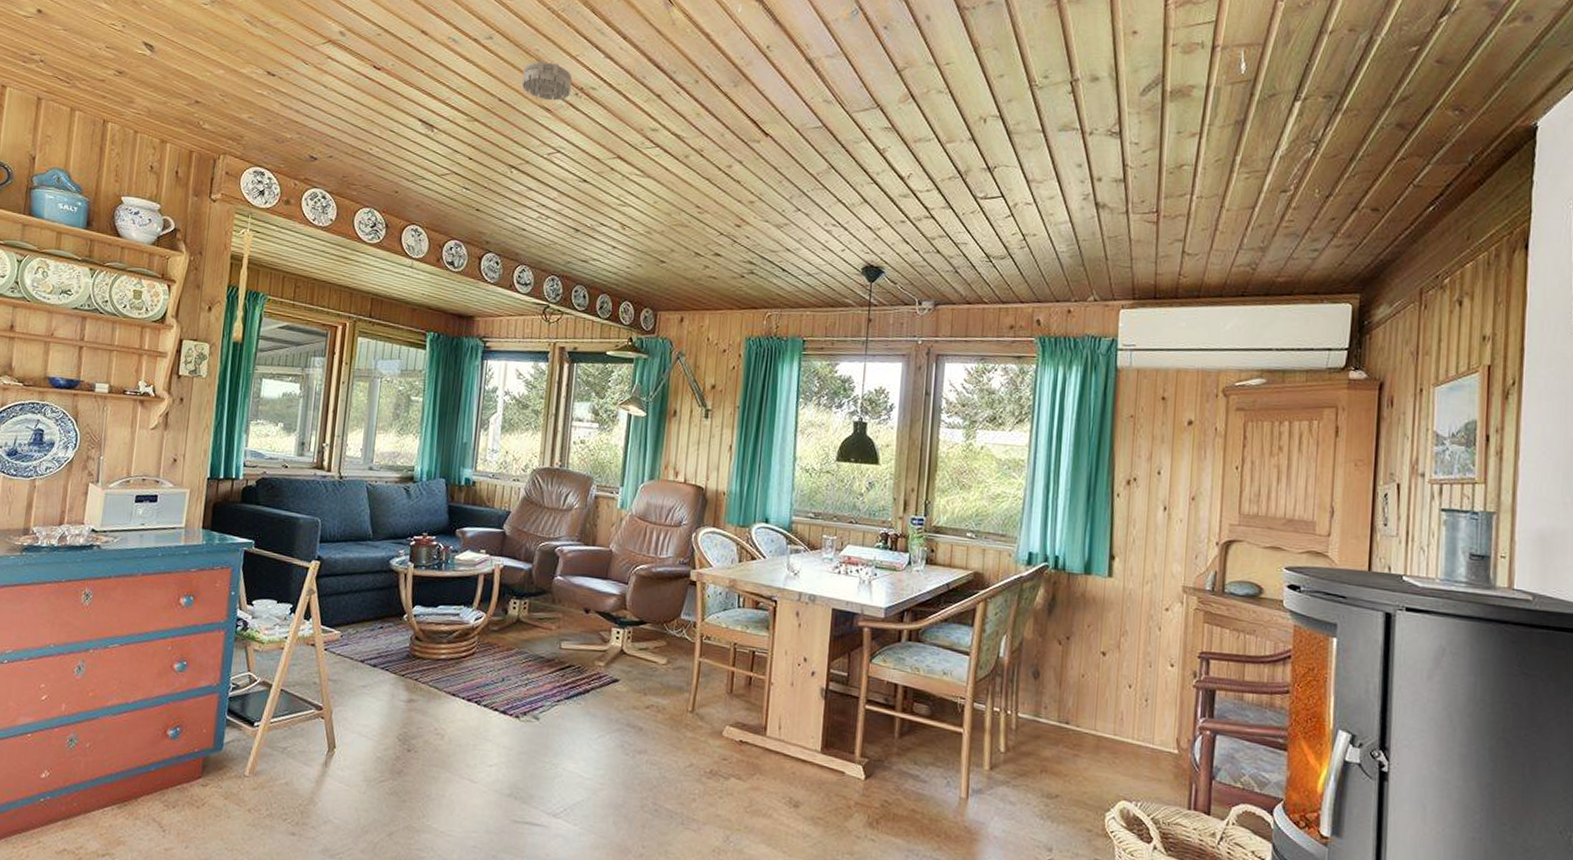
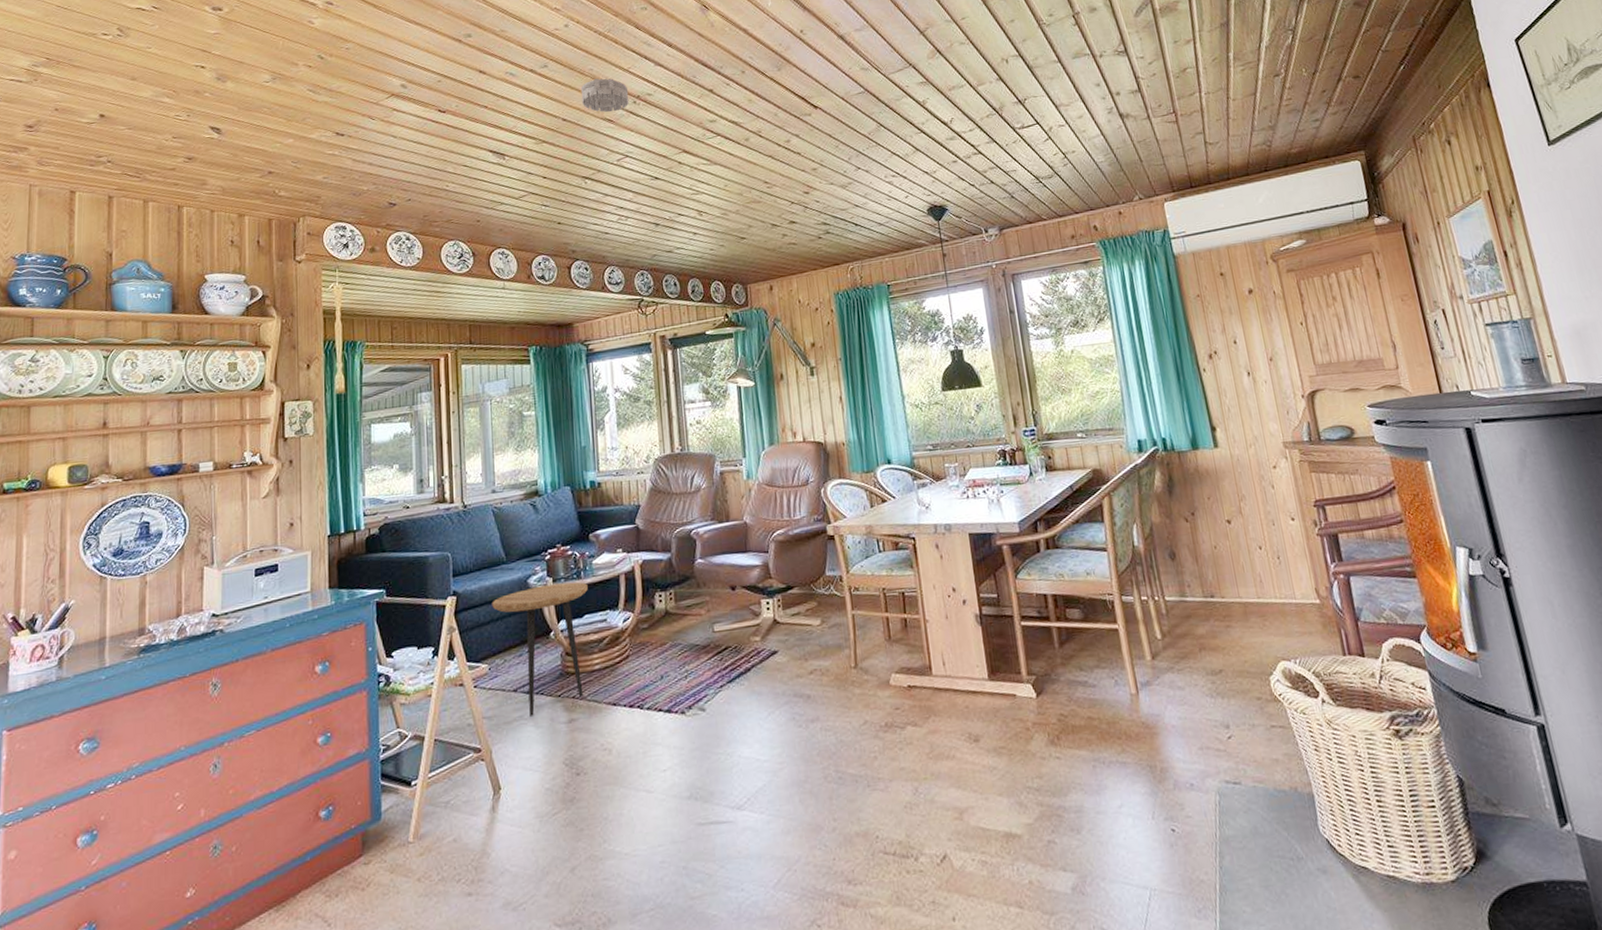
side table: none [352,569,447,688] -> present [492,582,588,716]

